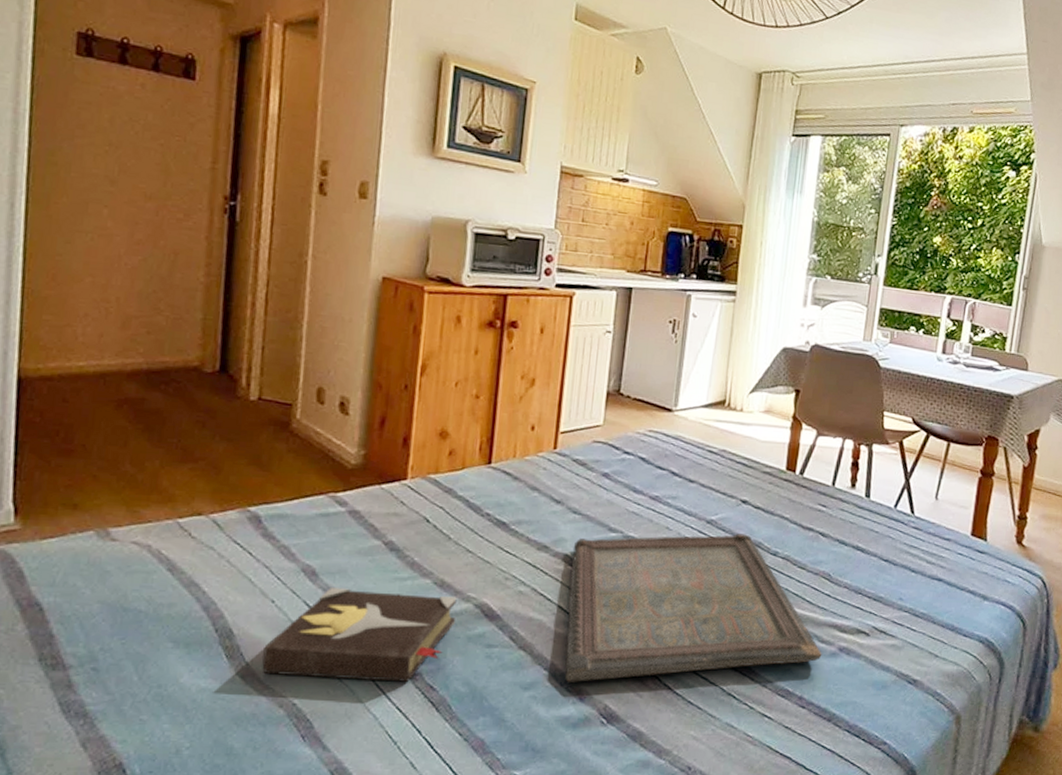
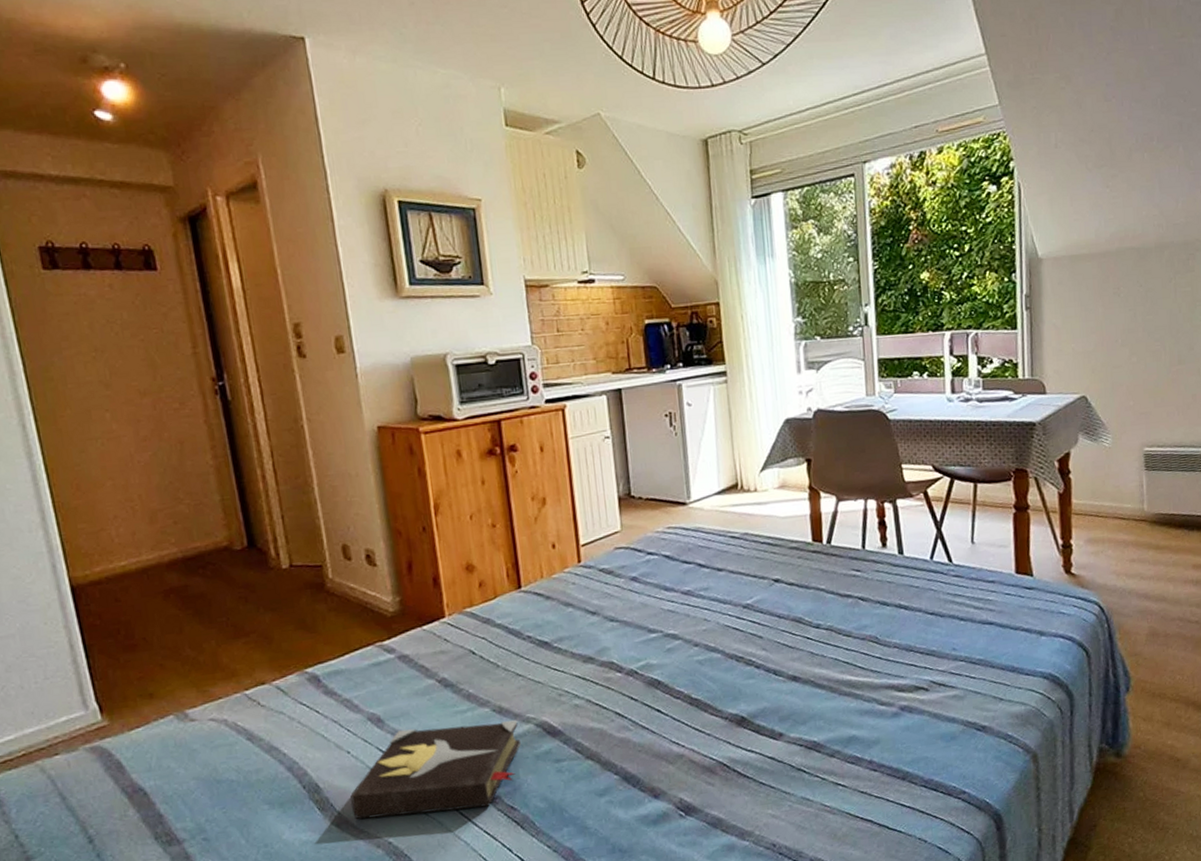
serving tray: present [565,534,822,682] -> none [617,612,884,783]

